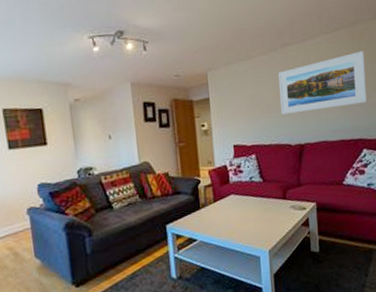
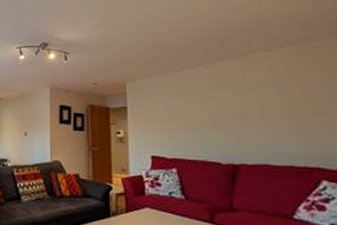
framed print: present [277,51,367,115] -> none [205,70,325,130]

